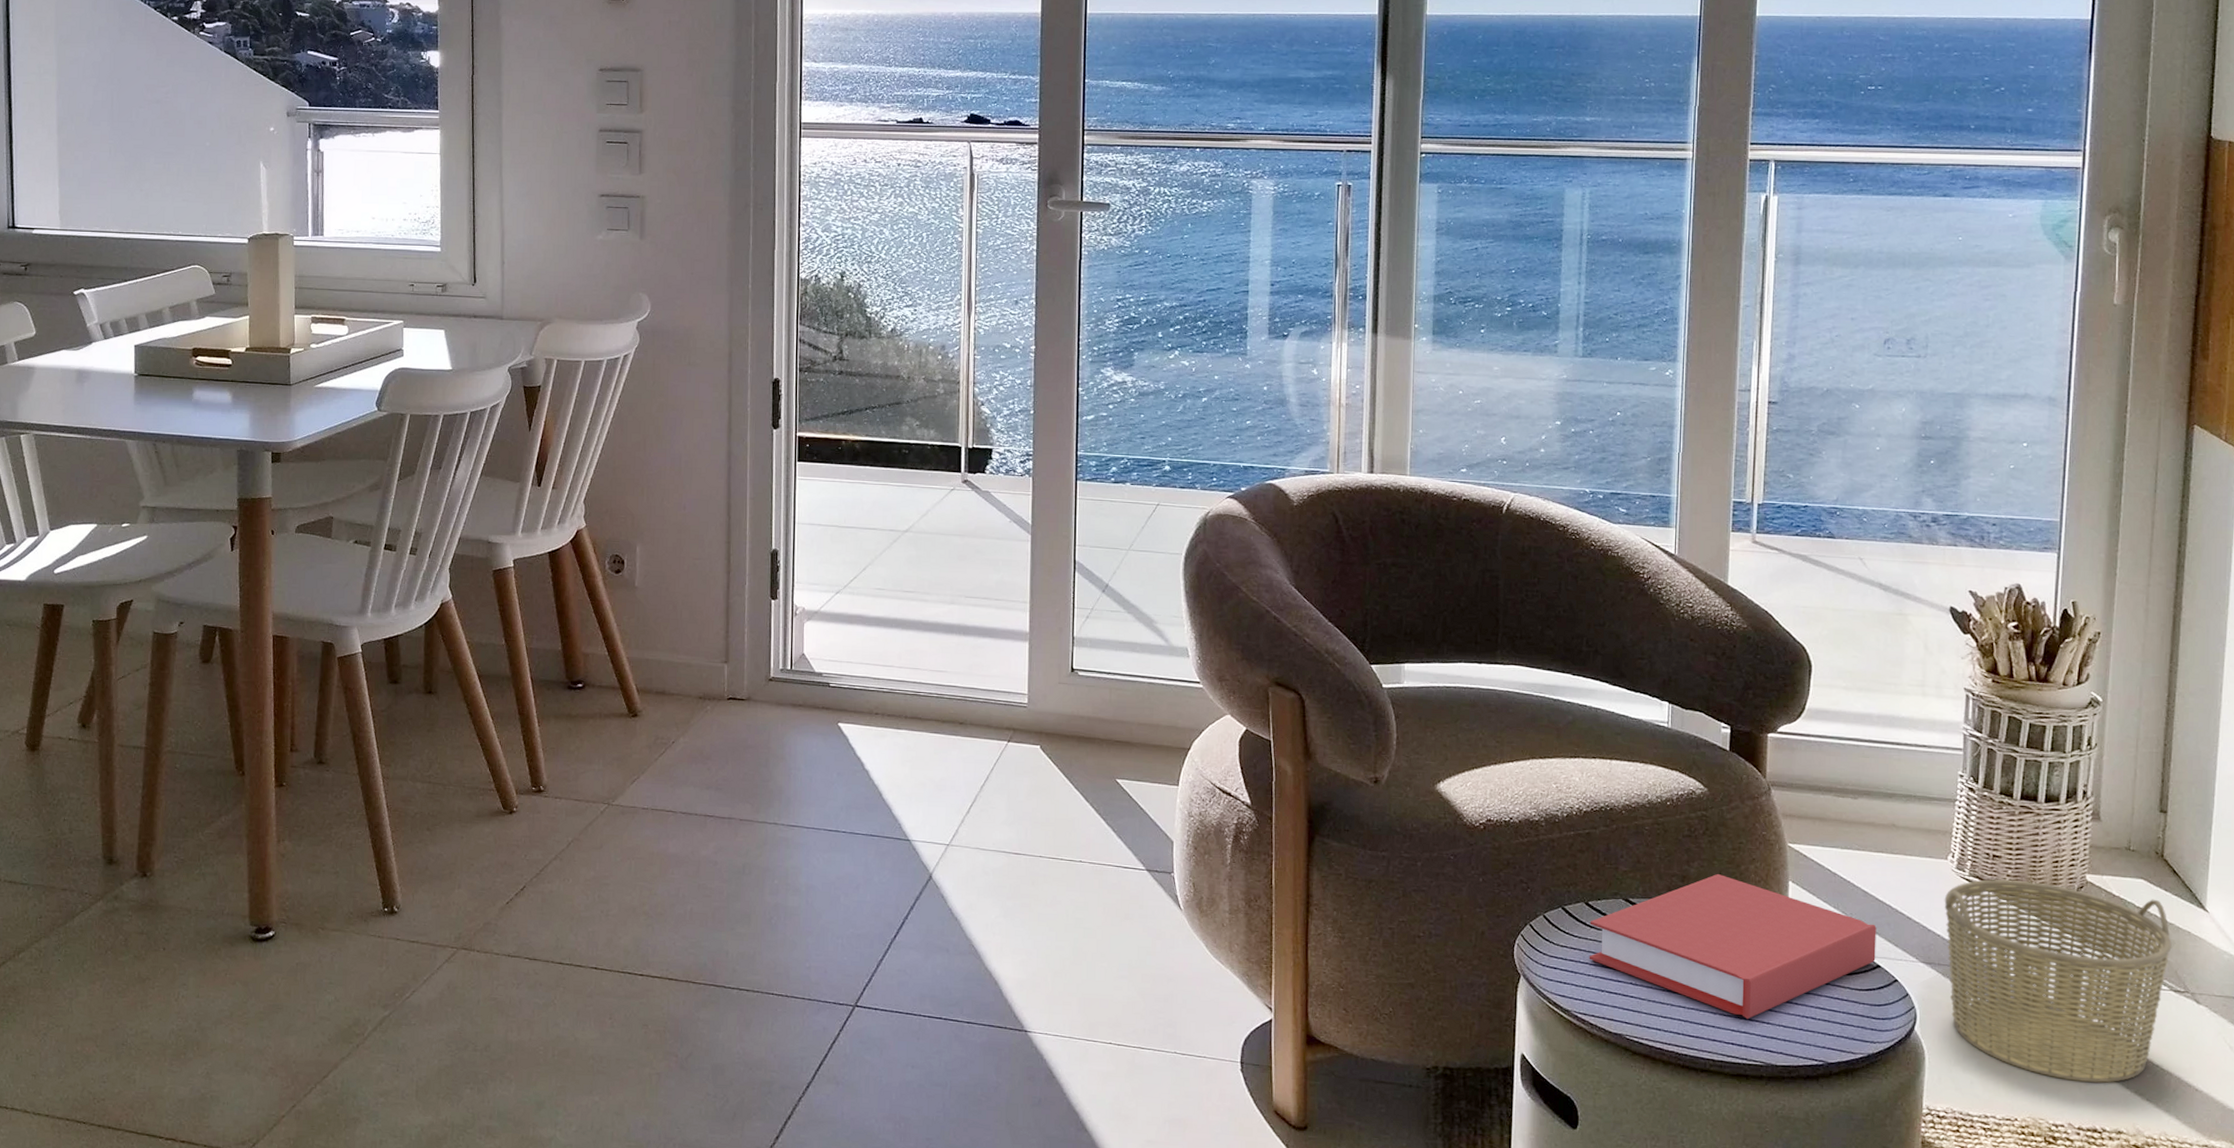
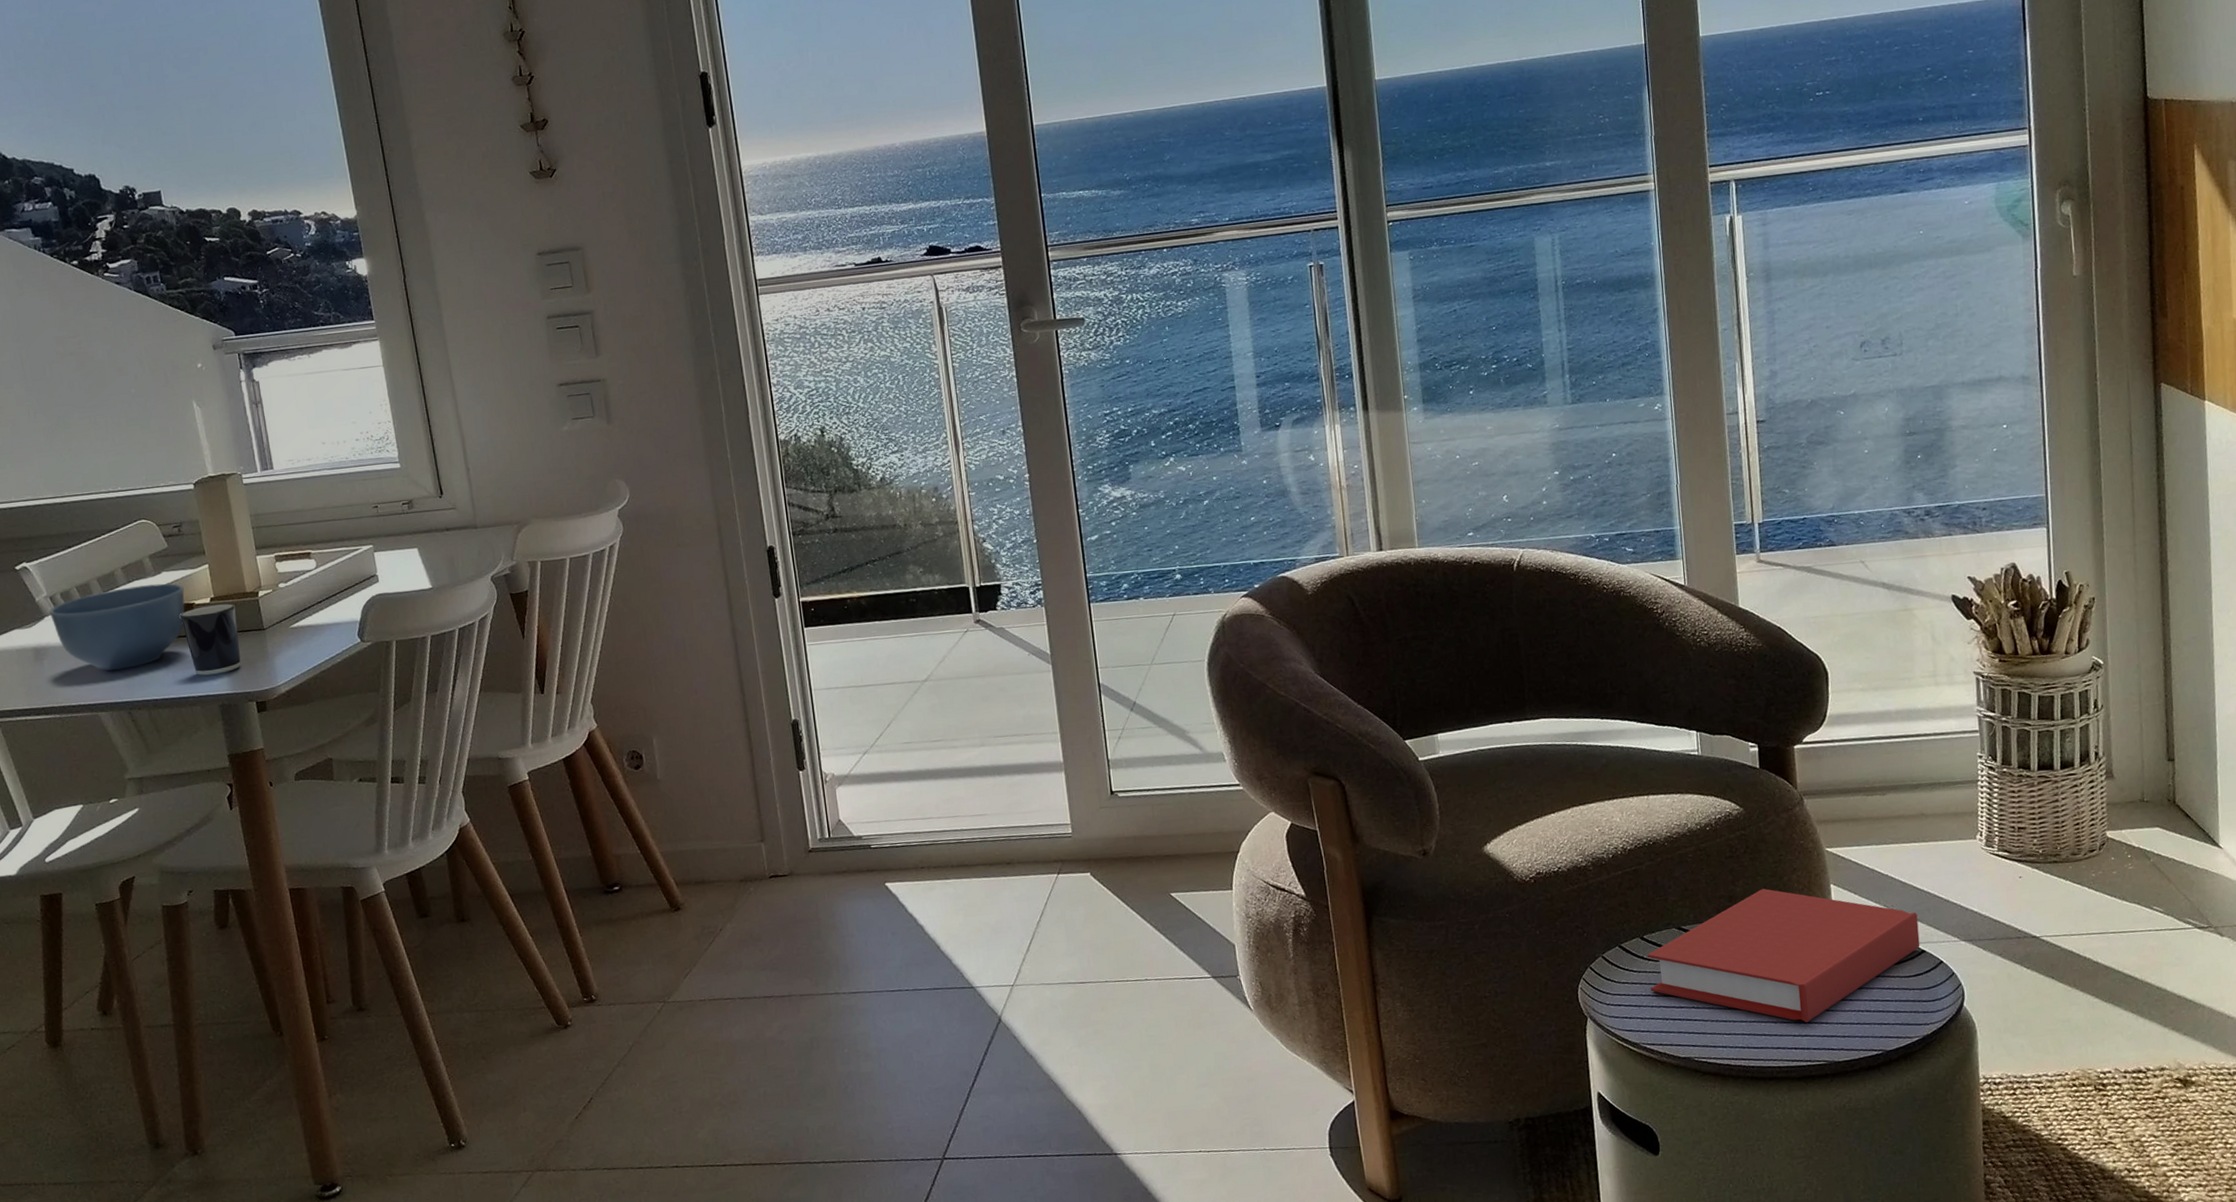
bowl: none [97,326,223,402] -> present [49,583,185,671]
mug: none [216,354,267,421] -> present [180,603,241,676]
basket: present [1944,879,2172,1083] -> none [1977,844,2192,1029]

